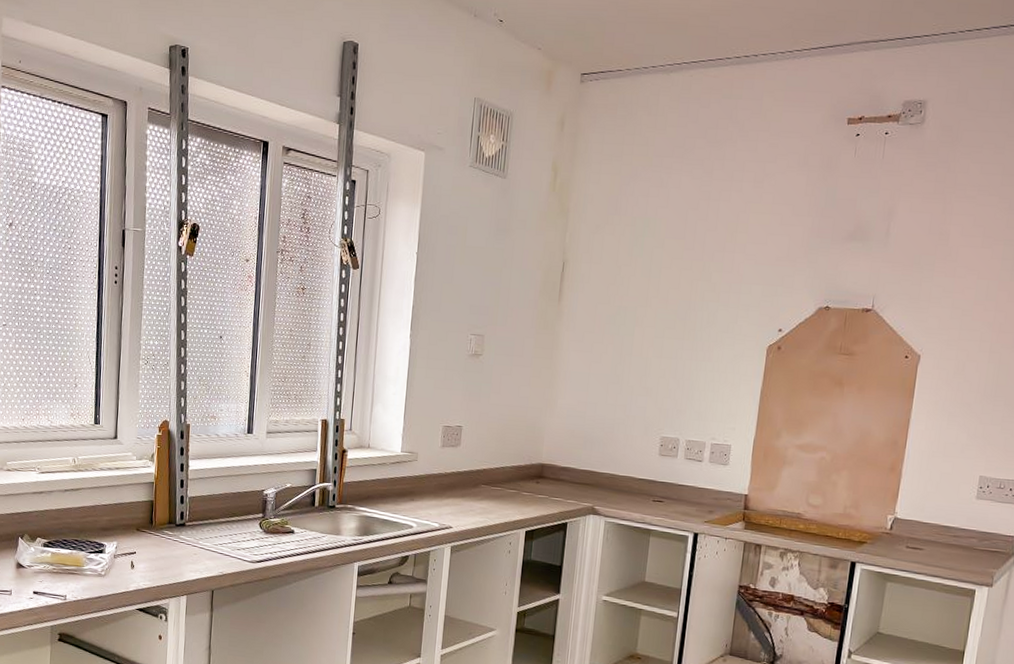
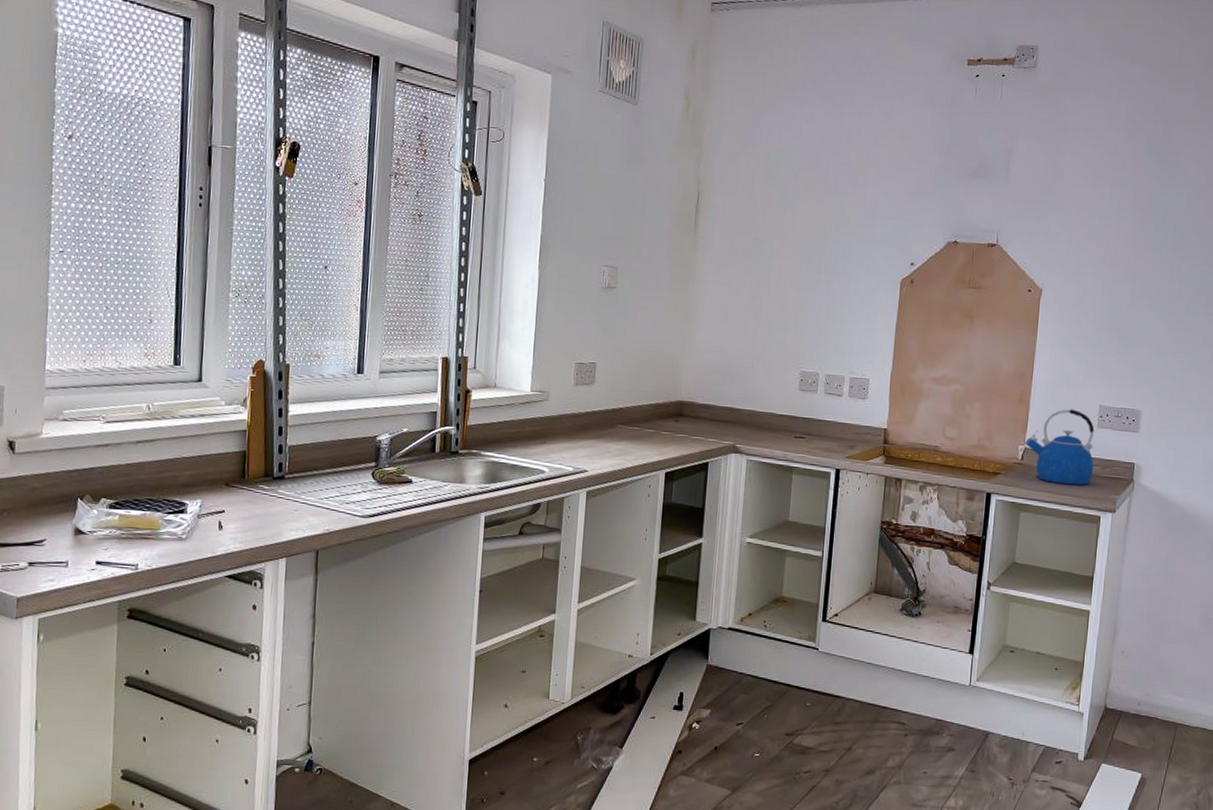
kettle: none [895,479,973,558] -> present [1025,409,1095,486]

